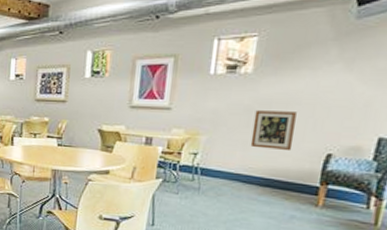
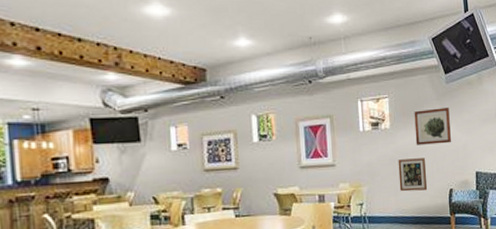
wall art: none [286,51,353,97] -> present [414,108,451,145]

